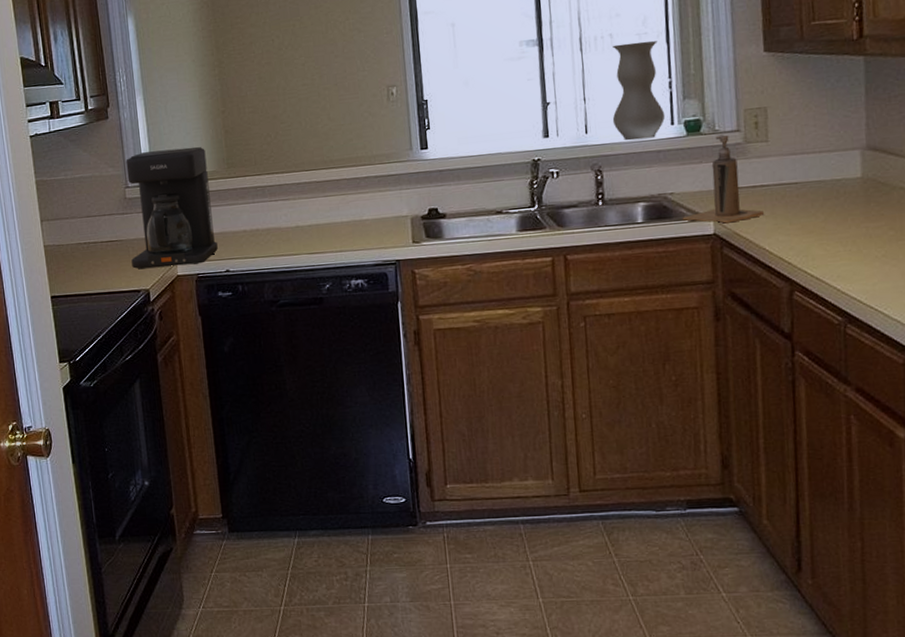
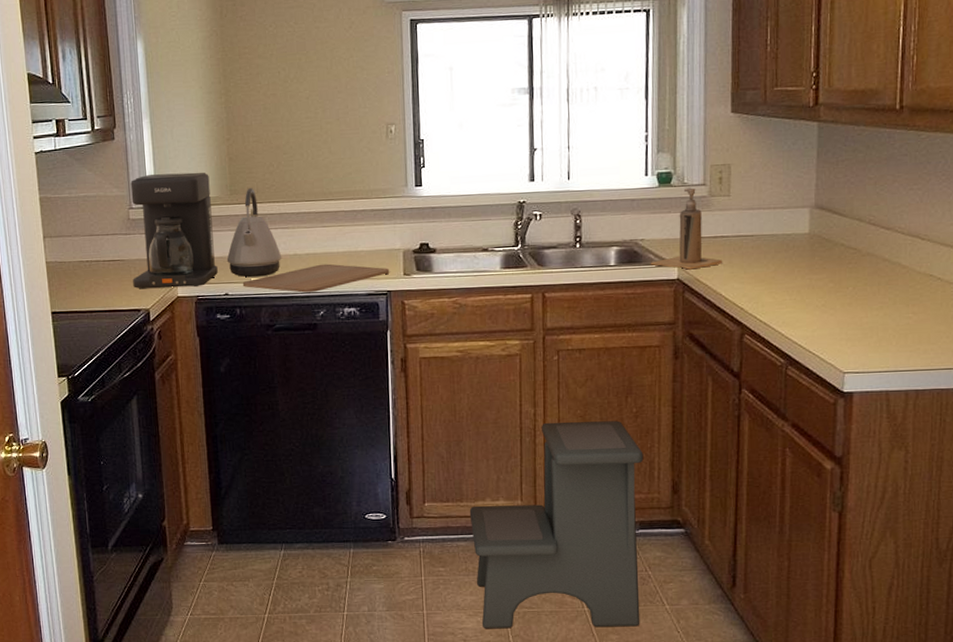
kettle: none [226,160,284,252] -> present [226,188,282,277]
chopping board: none [243,234,398,266] -> present [242,263,390,293]
step stool: none [495,390,694,621] -> present [469,420,644,629]
vase: present [612,41,666,141] -> none [593,96,641,189]

